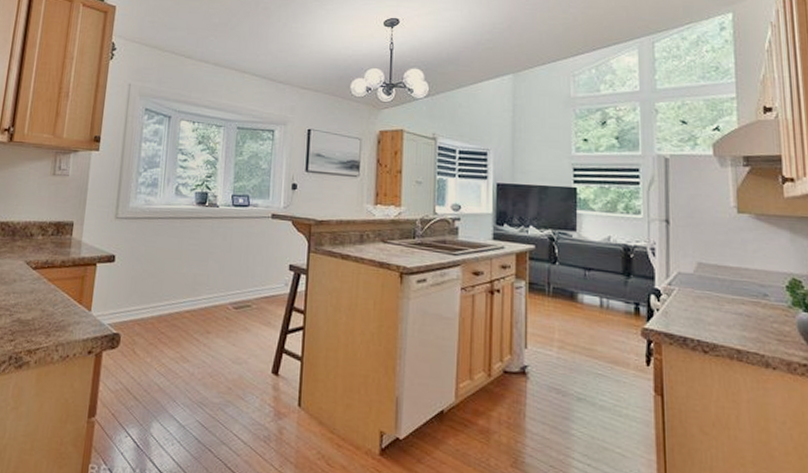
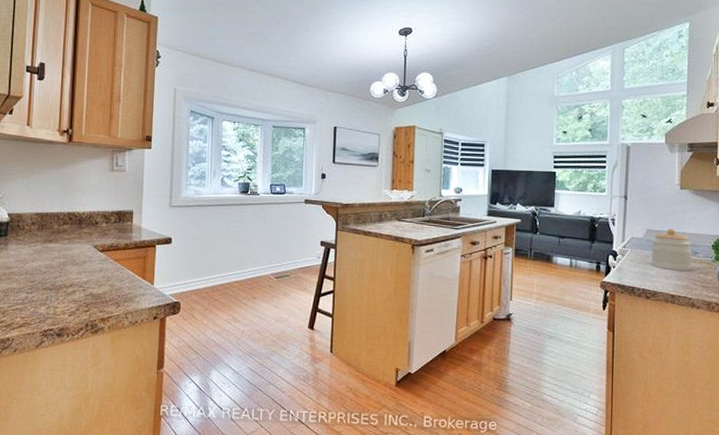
jar: none [704,261,762,320] -> present [651,228,692,272]

